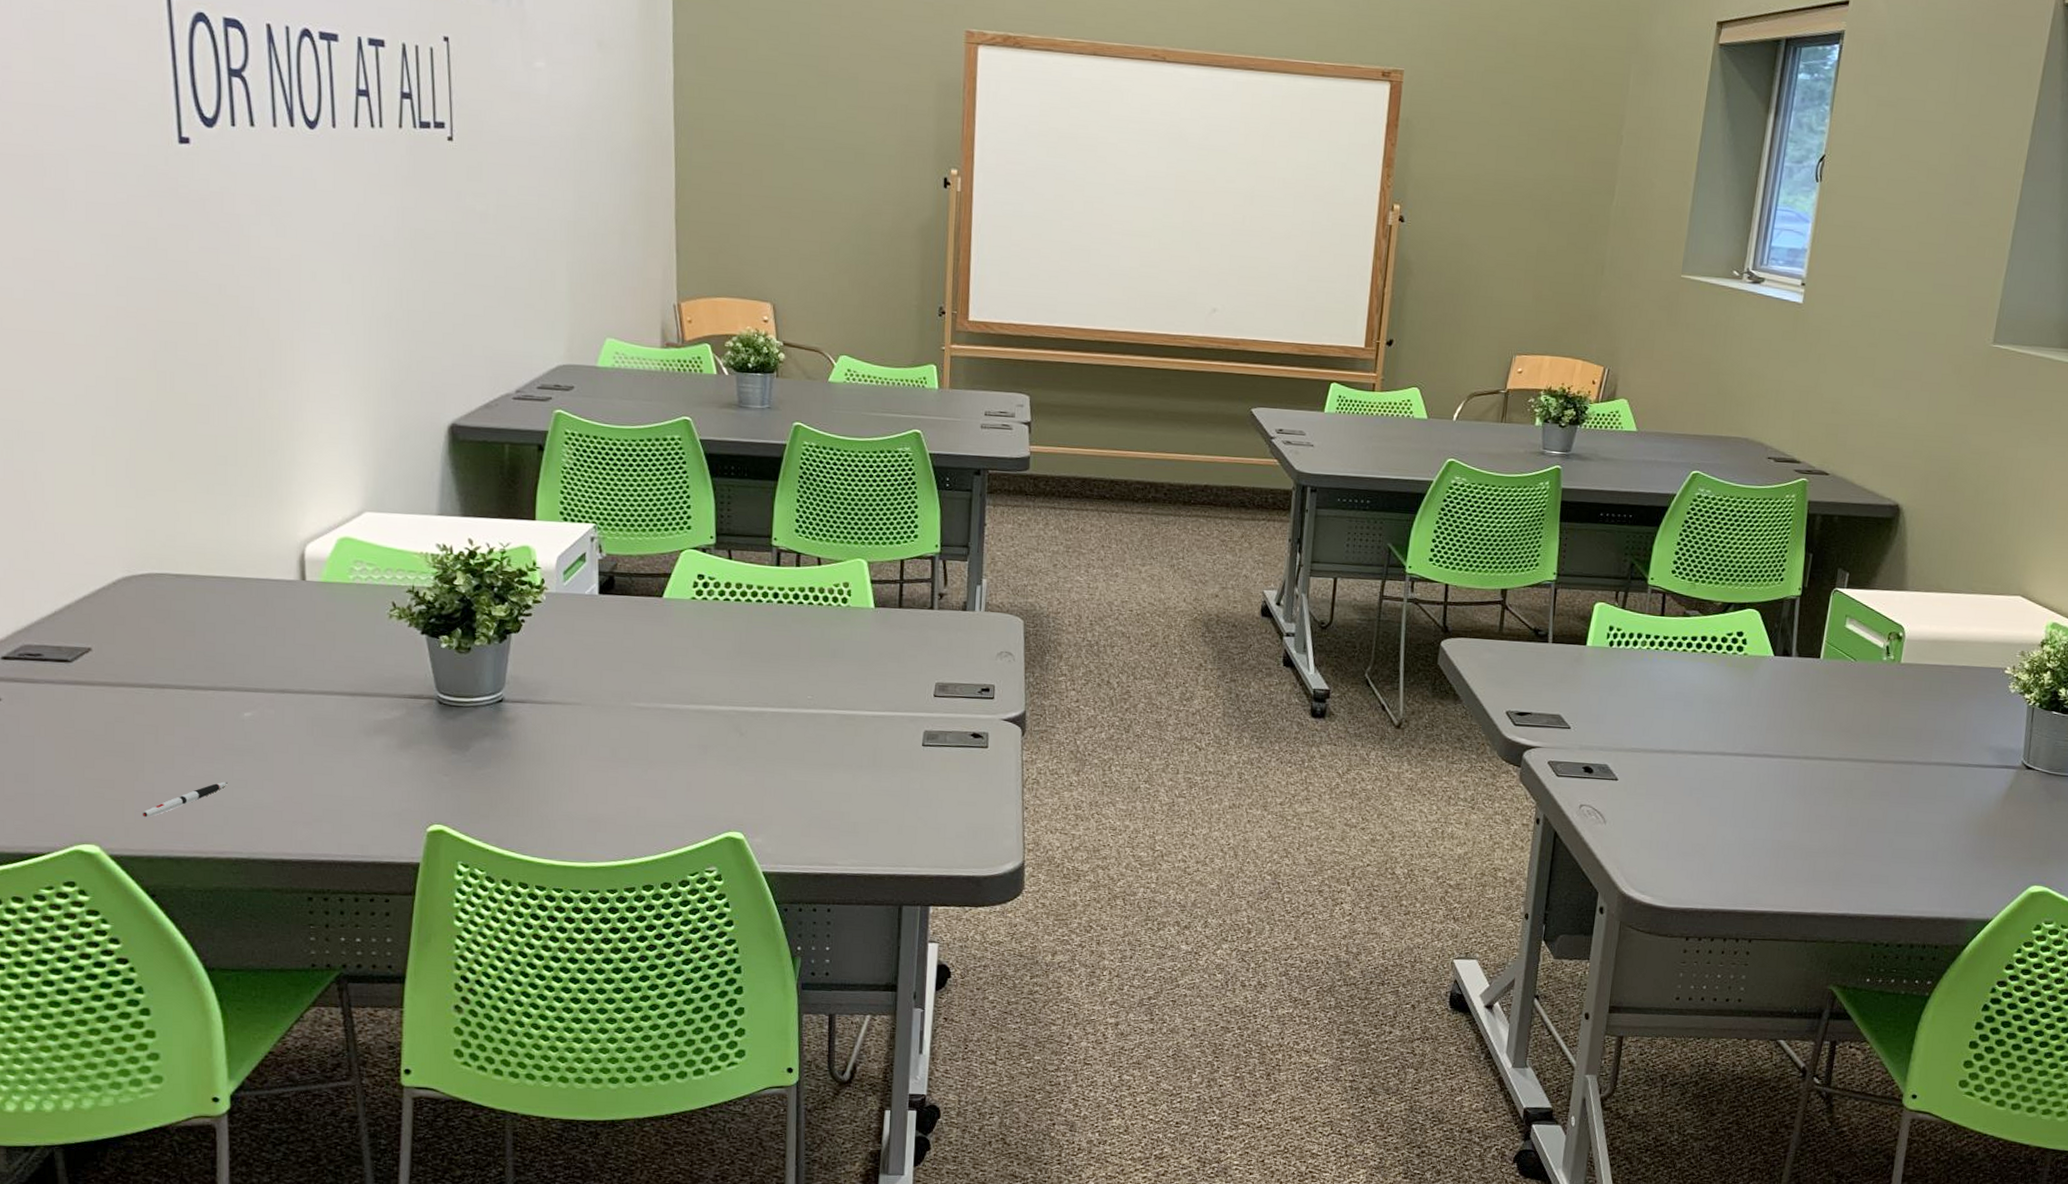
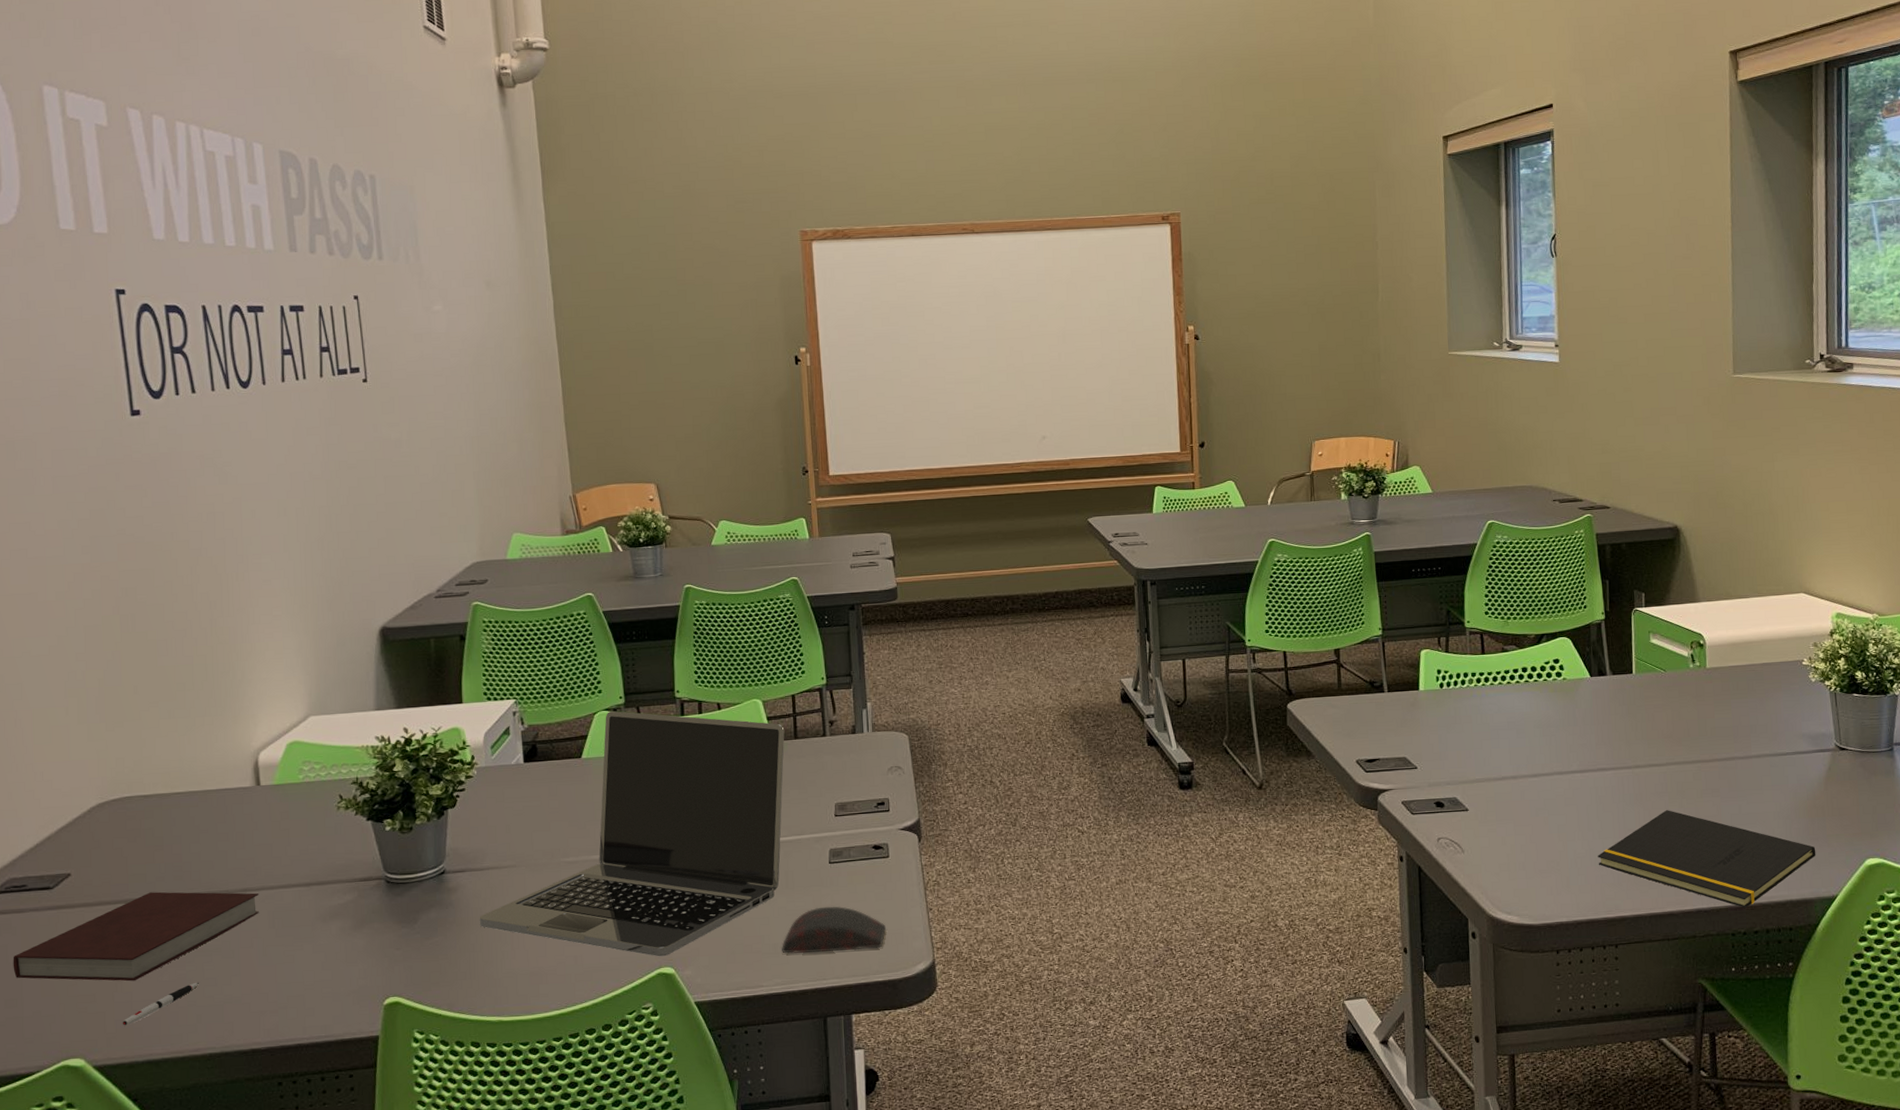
notebook: none [25,679,298,772] -> present [13,891,260,981]
laptop: none [537,550,889,821] -> present [479,710,785,957]
computer mouse: none [861,790,977,841] -> present [782,906,887,954]
notepad: none [1747,807,1979,920] -> present [1597,810,1816,908]

